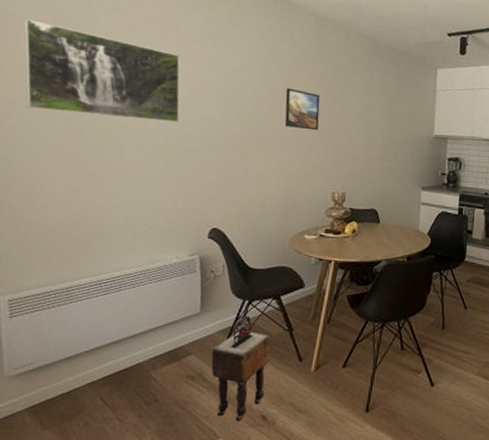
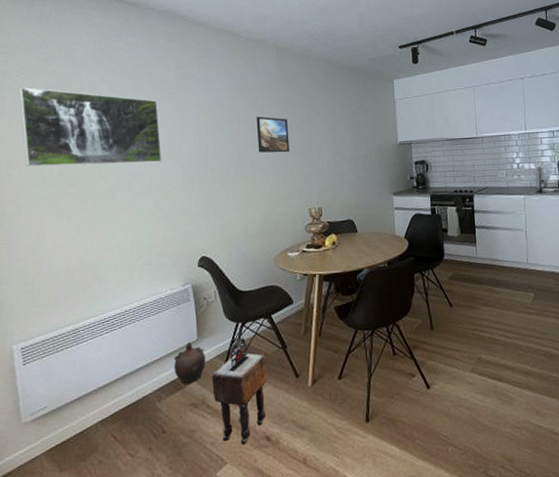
ceramic jug: none [172,314,207,355] -> present [174,342,205,384]

